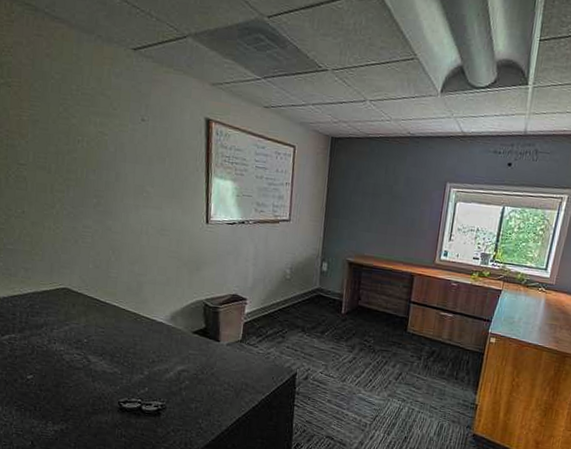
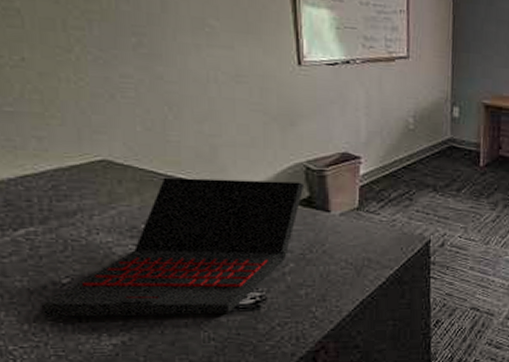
laptop: none [11,304,203,416] -> present [41,177,305,317]

